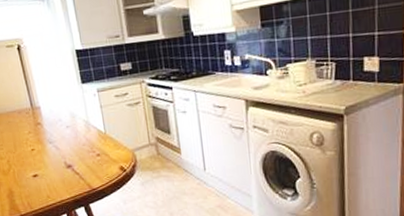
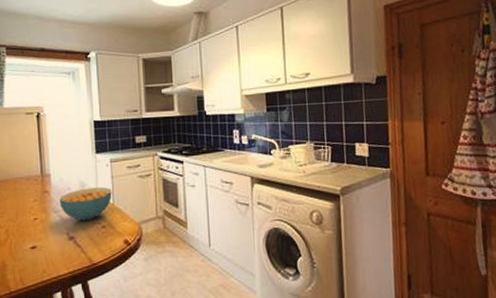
cereal bowl: none [52,117,103,151] -> present [59,187,112,221]

